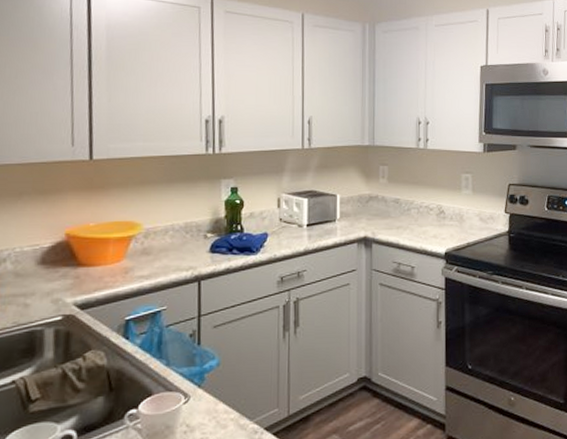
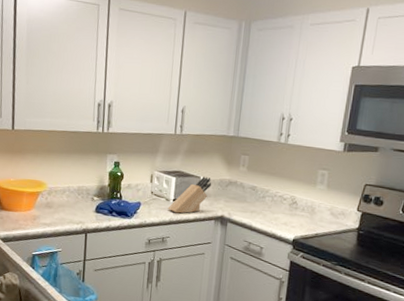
knife block: none [301,193,350,240] -> present [168,176,212,213]

